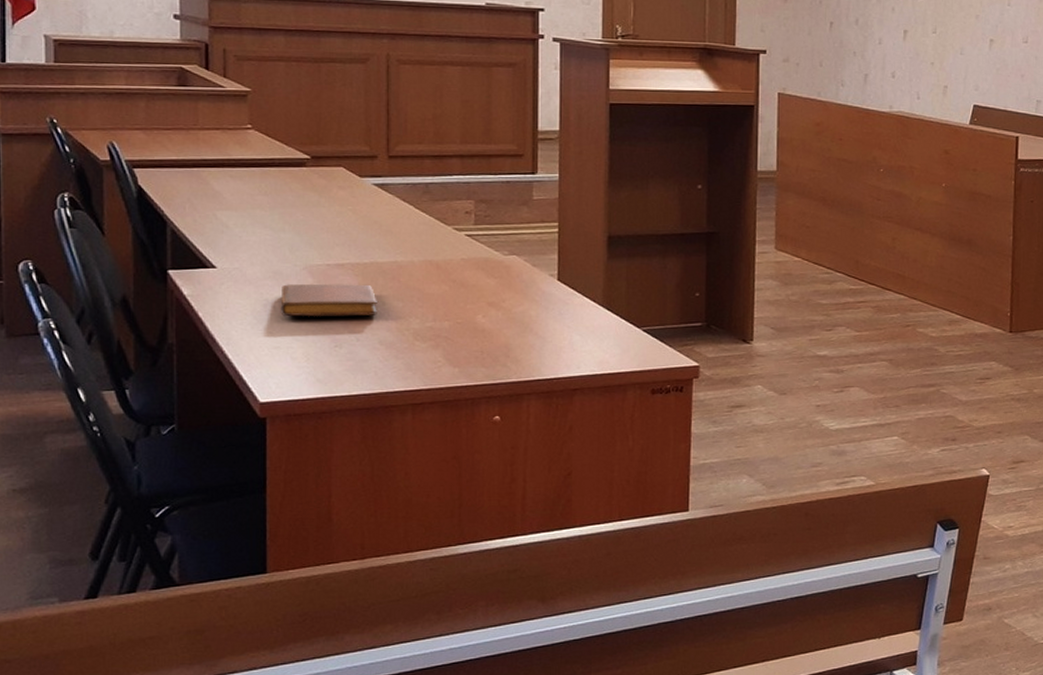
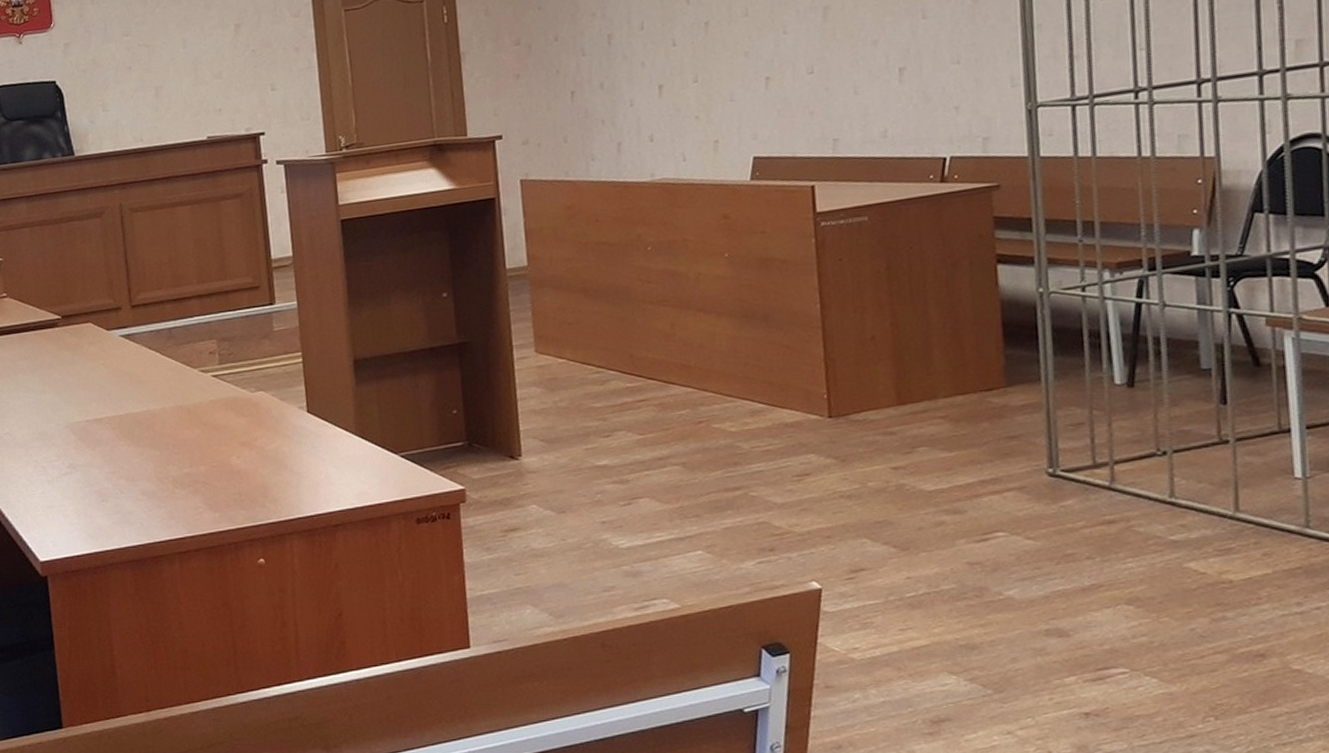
notebook: present [280,283,377,316] -> none [48,436,137,475]

